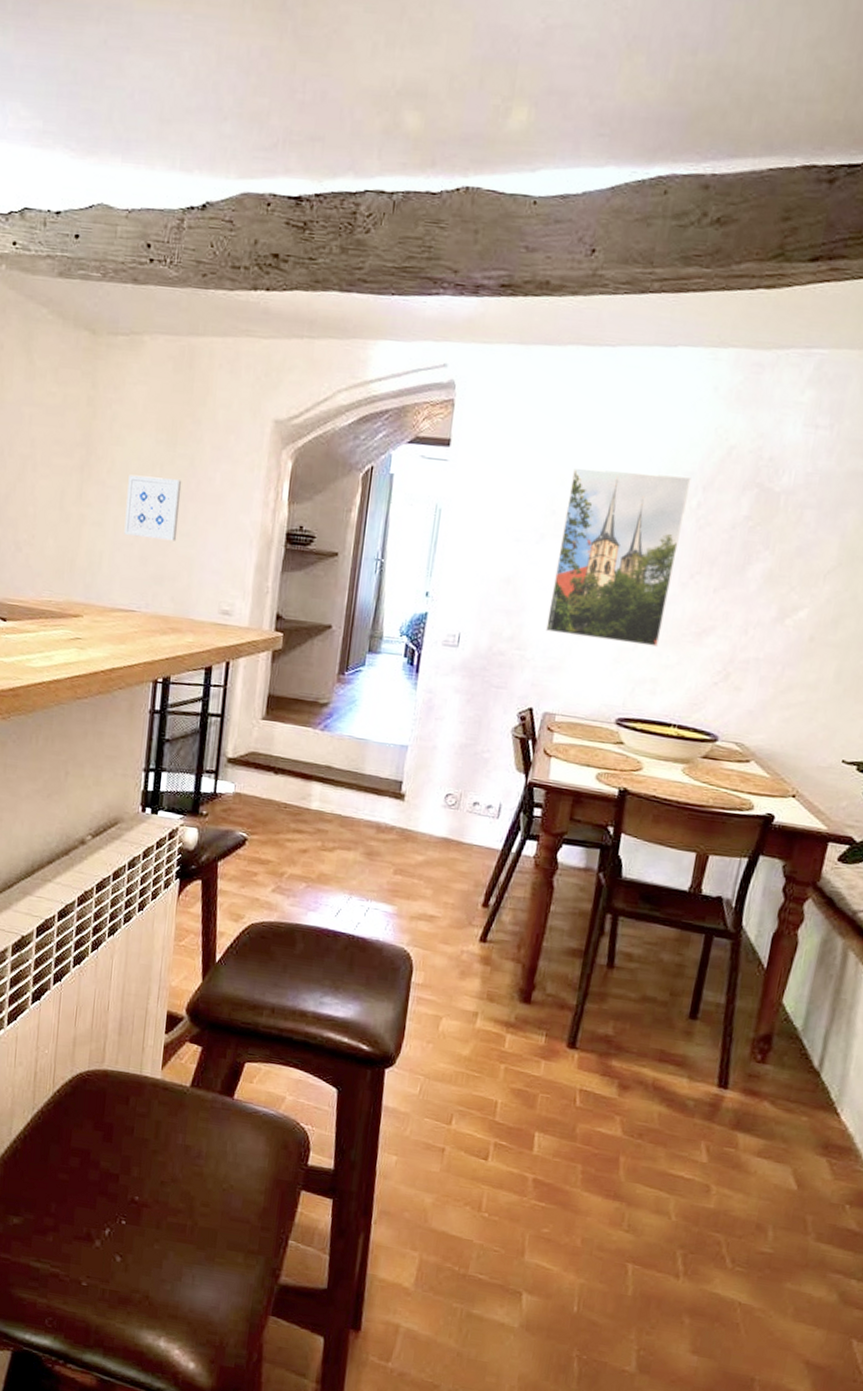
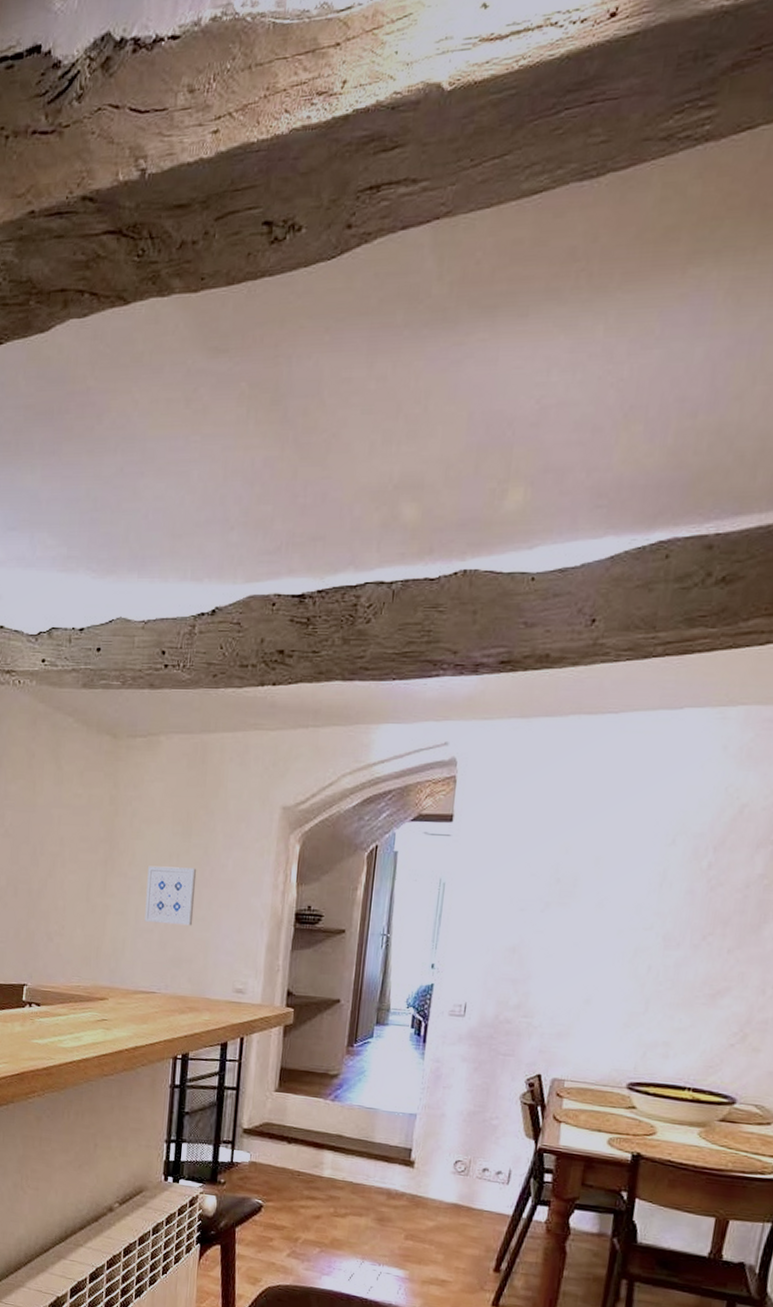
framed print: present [546,468,692,647] -> none [553,835,701,1010]

